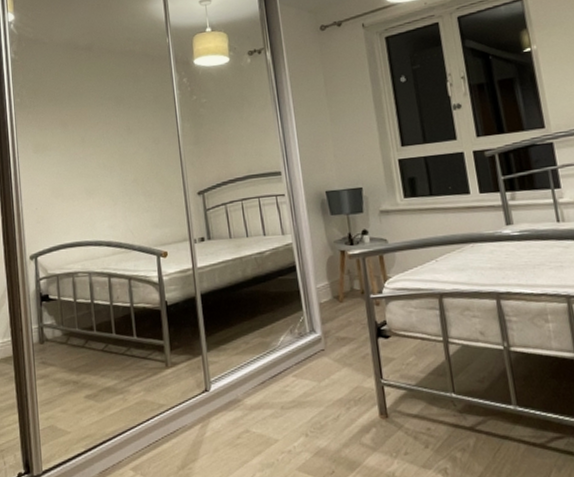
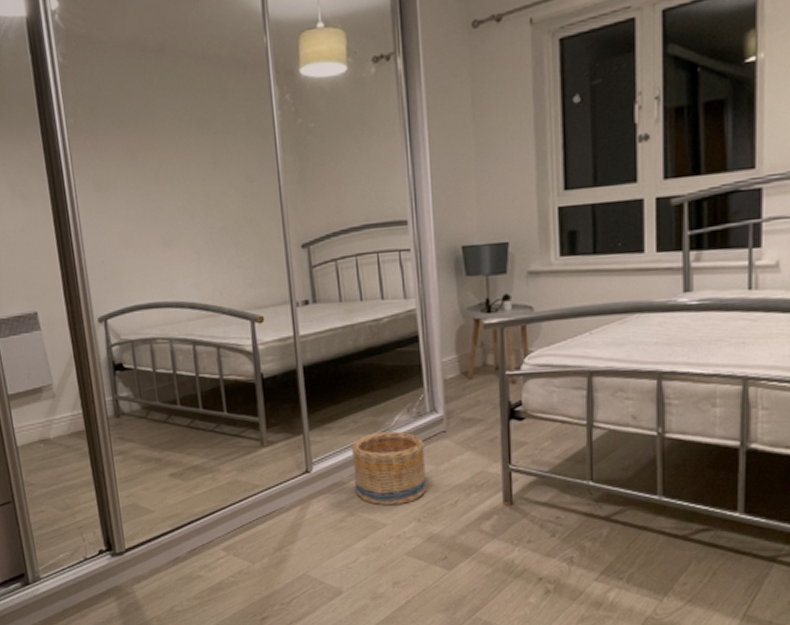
basket: none [243,351,312,422] -> present [350,431,427,506]

